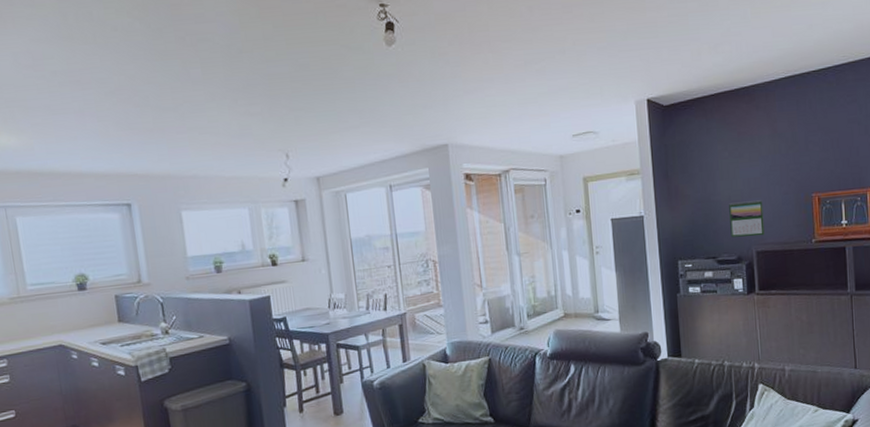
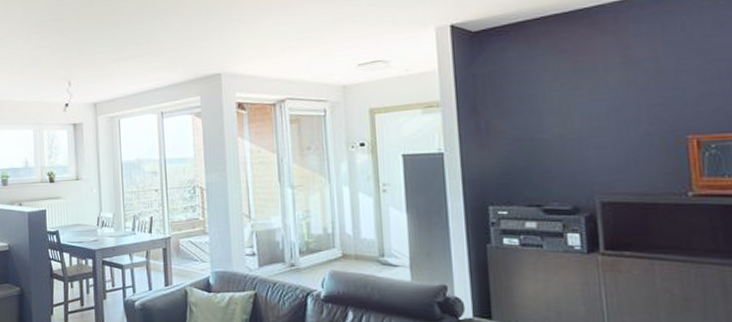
calendar: present [729,200,765,238] -> none [560,140,613,184]

